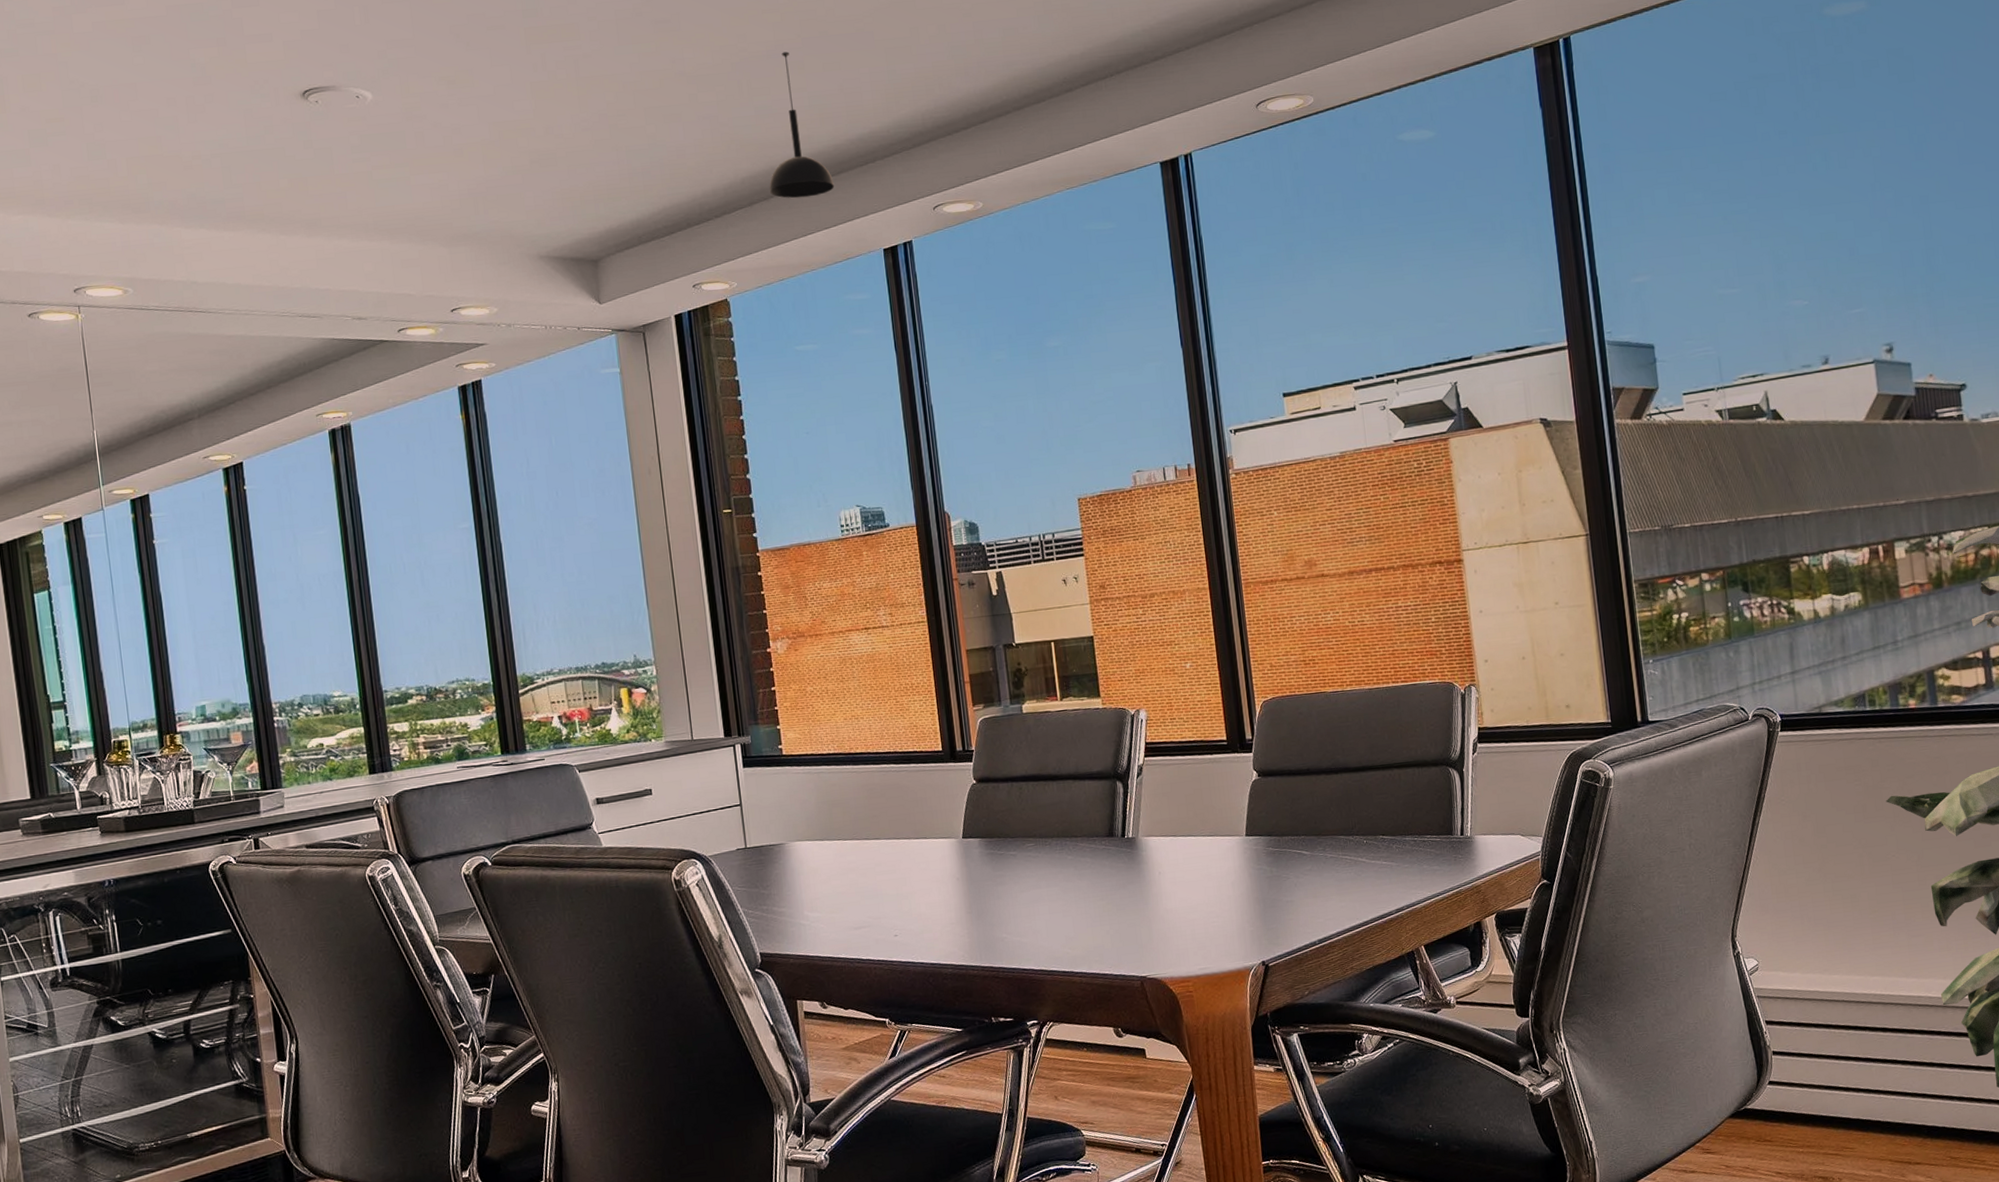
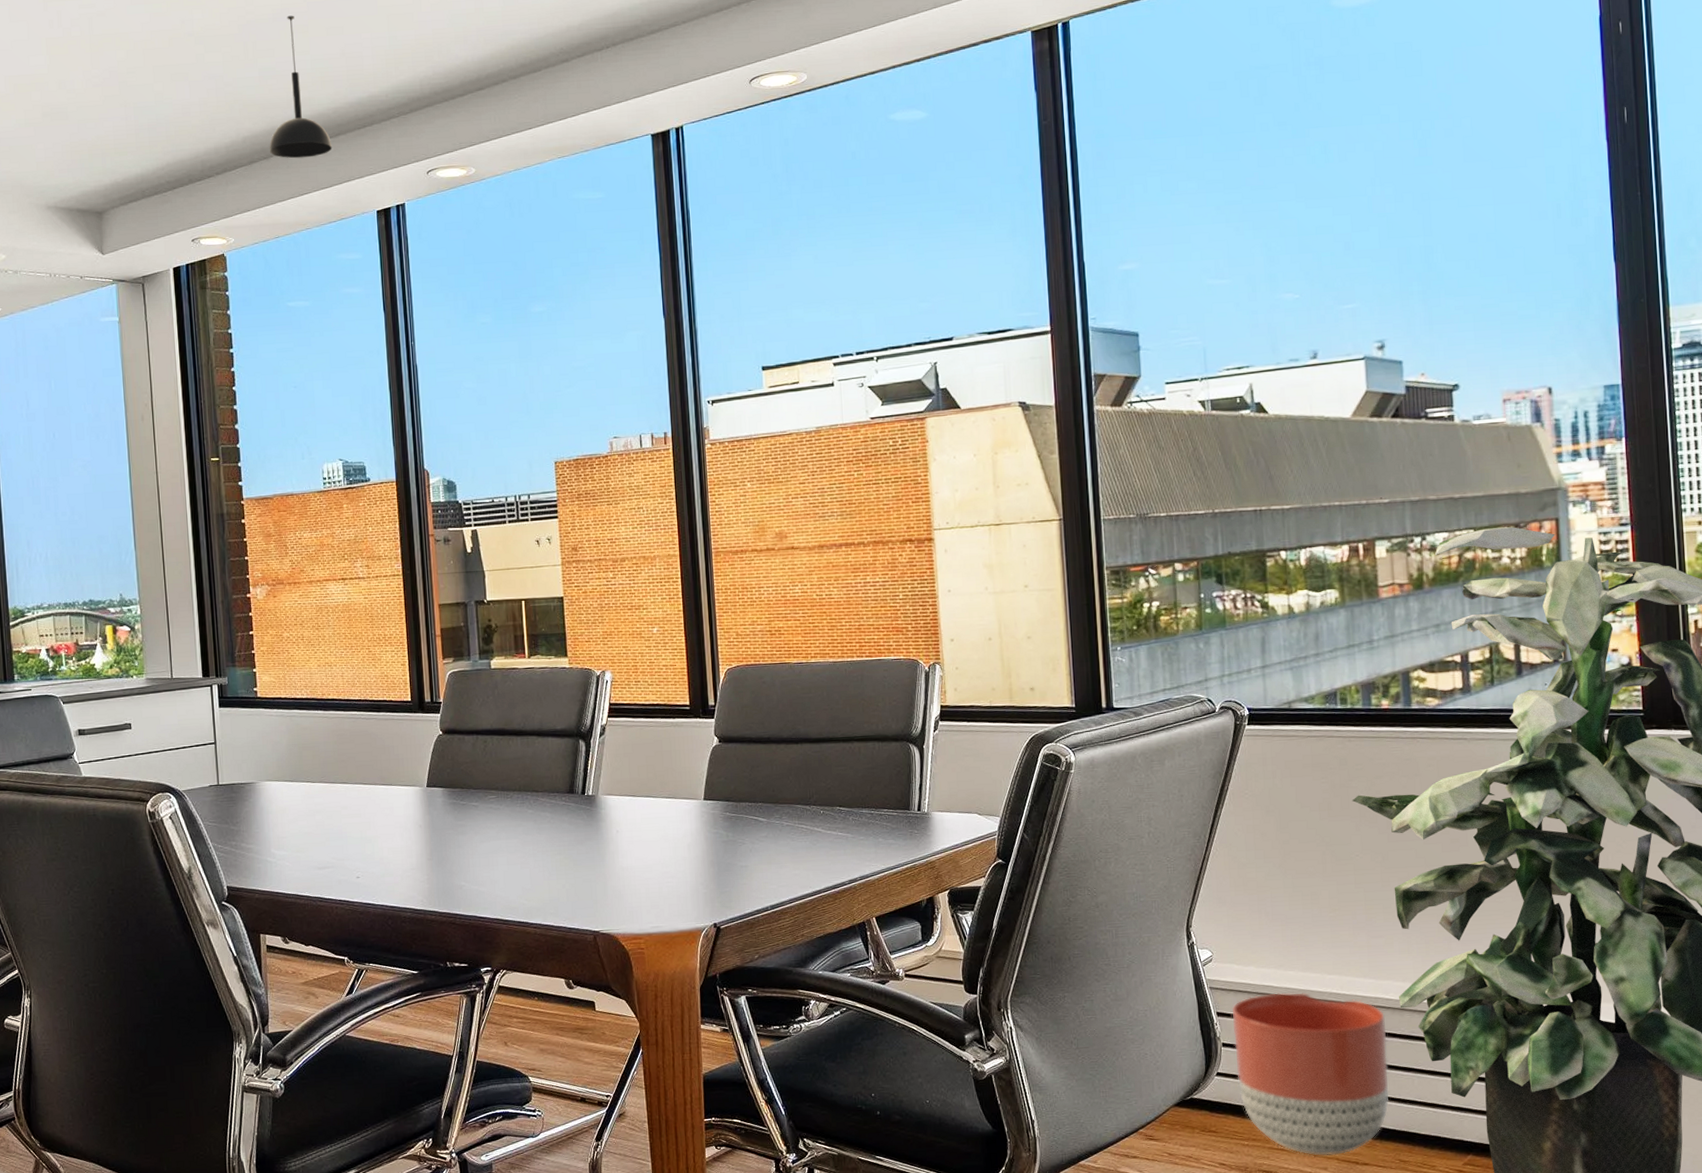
planter: none [1780,996,1937,1158] -> present [1231,992,1389,1156]

